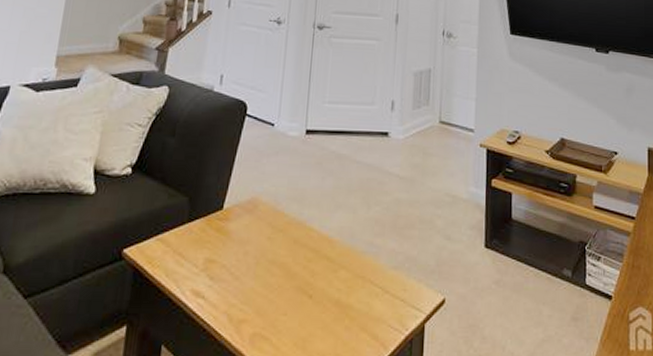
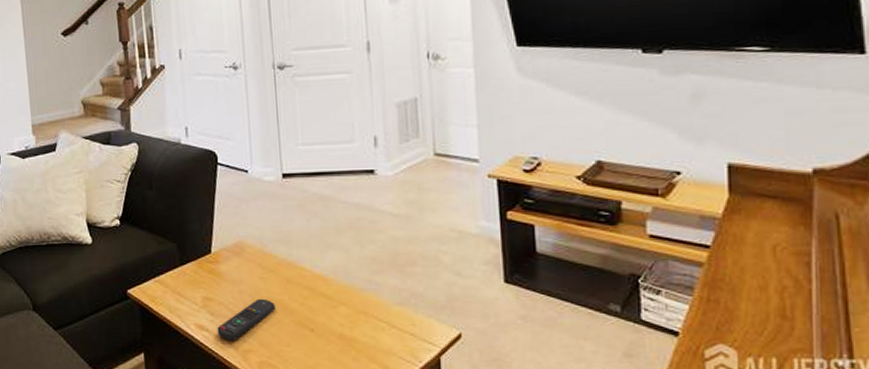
remote control: none [213,260,278,309] -> present [217,298,275,340]

